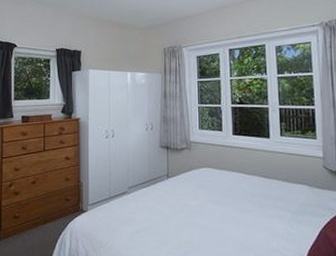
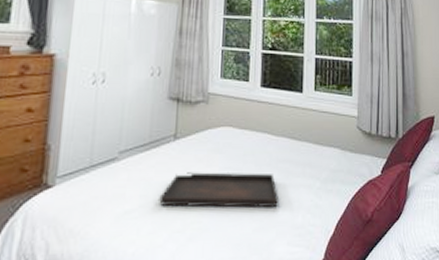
serving tray: none [160,203,256,234] -> present [159,172,280,208]

